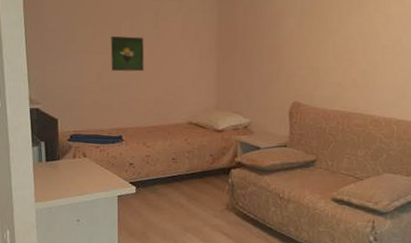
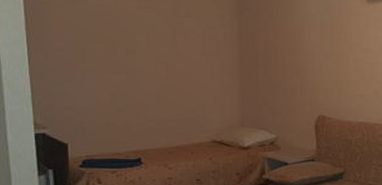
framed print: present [110,36,144,72] -> none [125,53,163,91]

